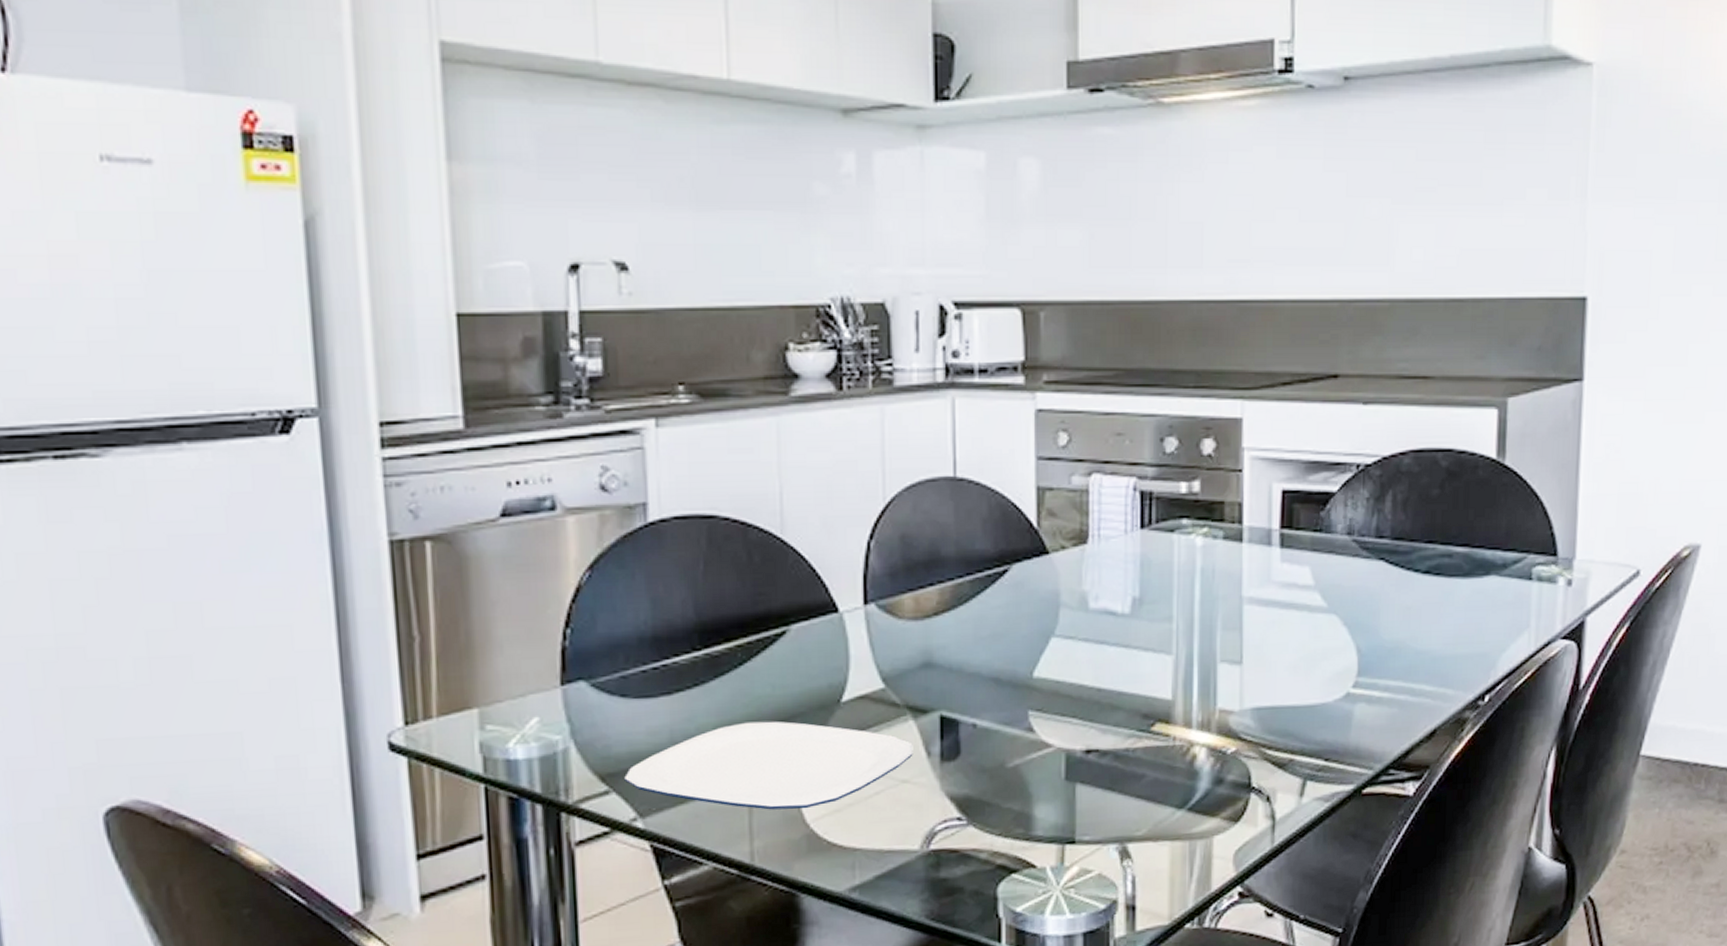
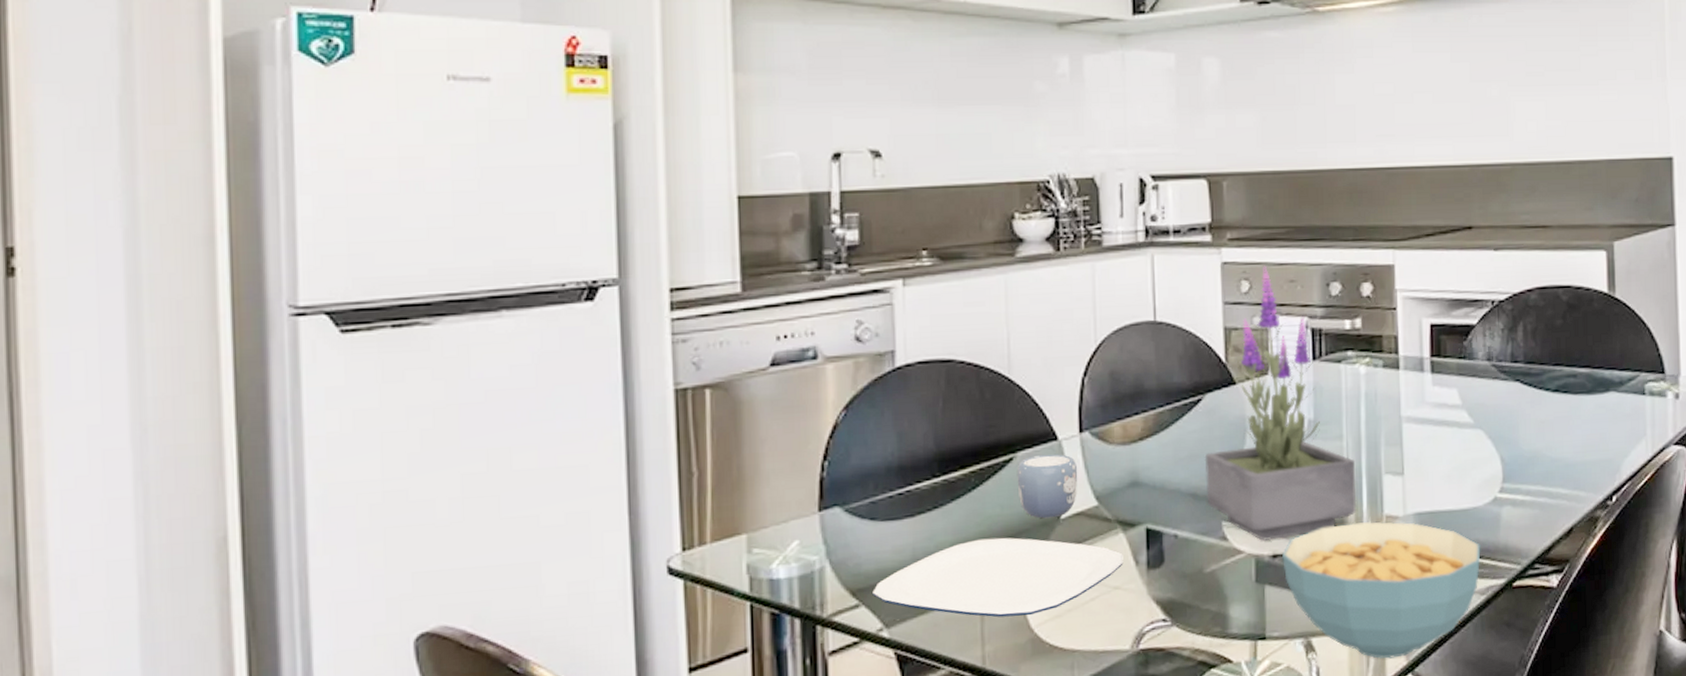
mug: none [790,628,862,701] -> present [1017,454,1078,519]
potted plant: none [1010,415,1186,734] -> present [1204,265,1357,541]
cereal bowl: none [1096,715,1328,869] -> present [1281,521,1481,659]

